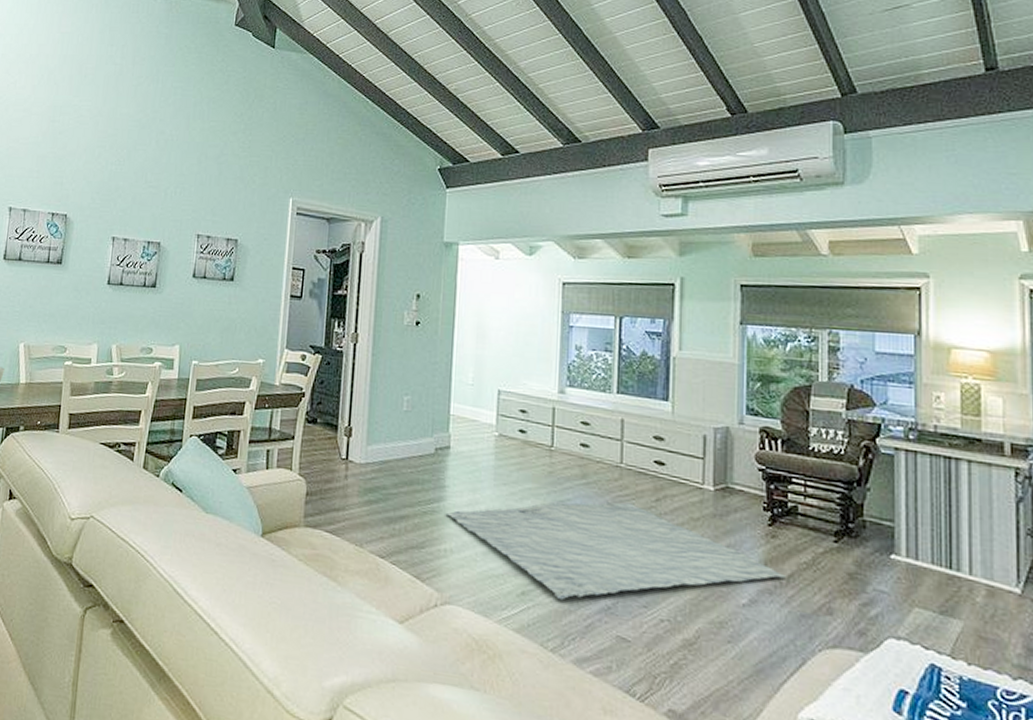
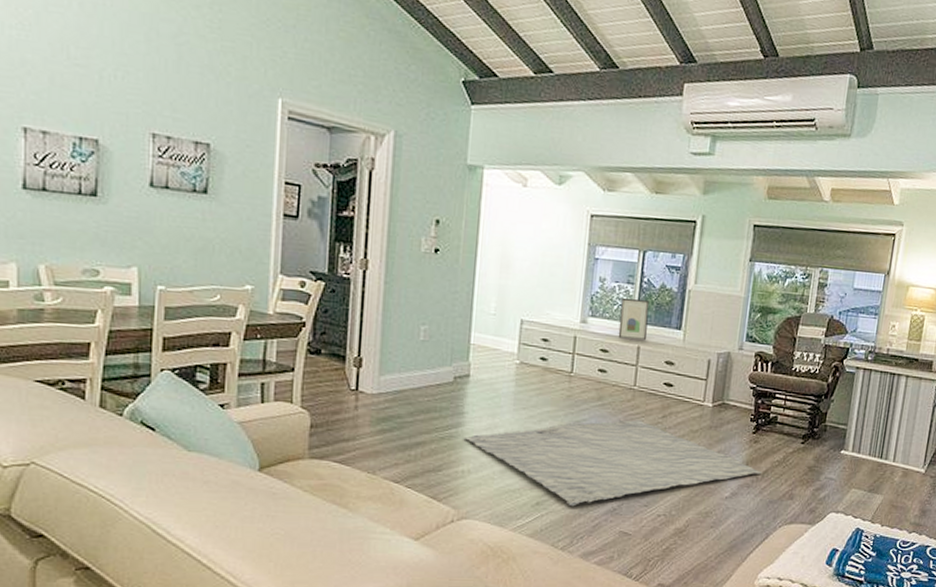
picture frame: none [599,367,631,413] -> present [618,298,650,341]

